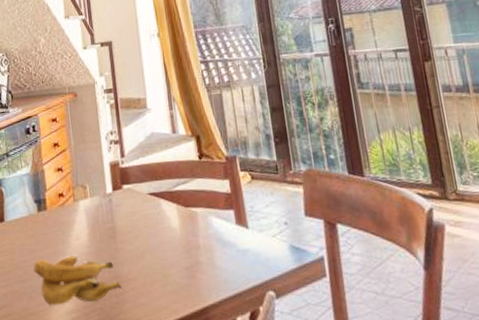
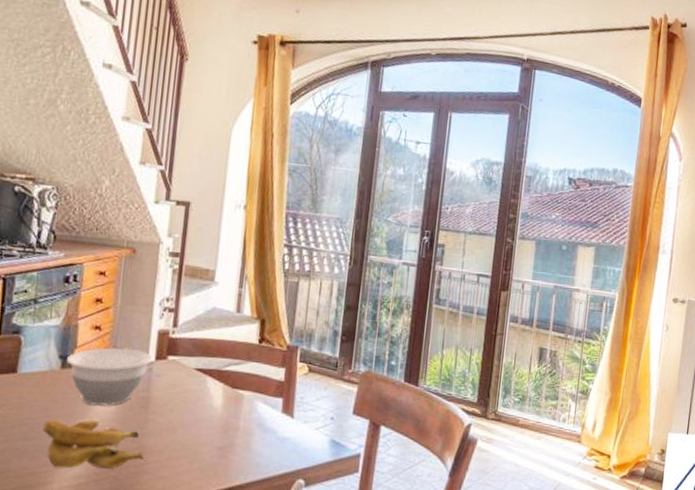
bowl: none [41,184,111,242] -> present [67,347,153,406]

